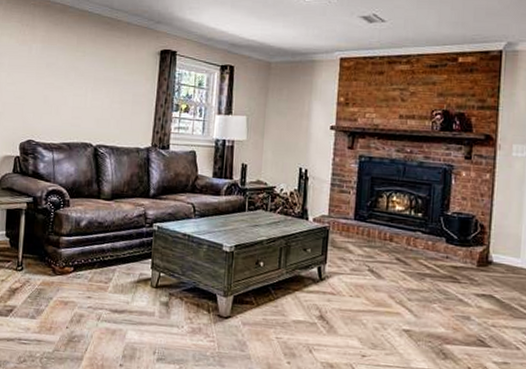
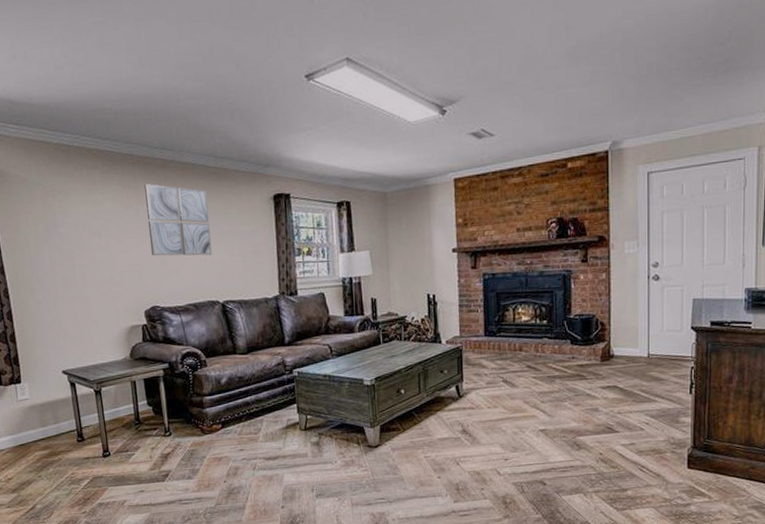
wall art: none [36,25,98,99] -> present [144,184,213,256]

